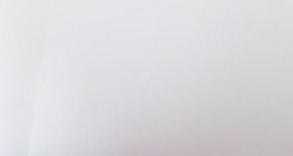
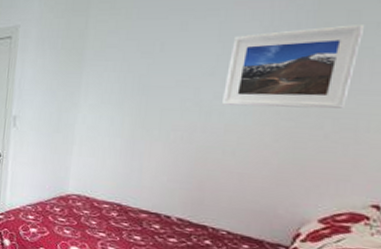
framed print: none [157,12,283,86] -> present [222,25,363,109]

